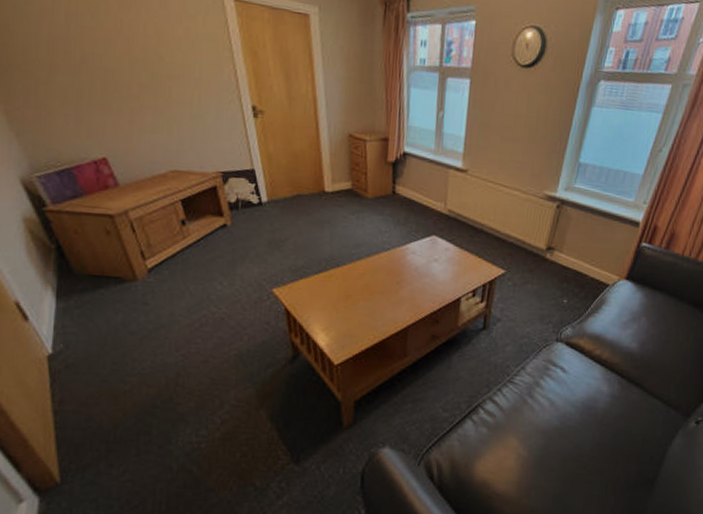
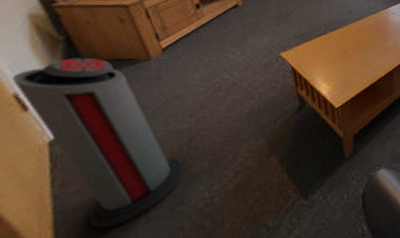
air purifier: none [13,269,173,453] -> present [12,57,186,229]

